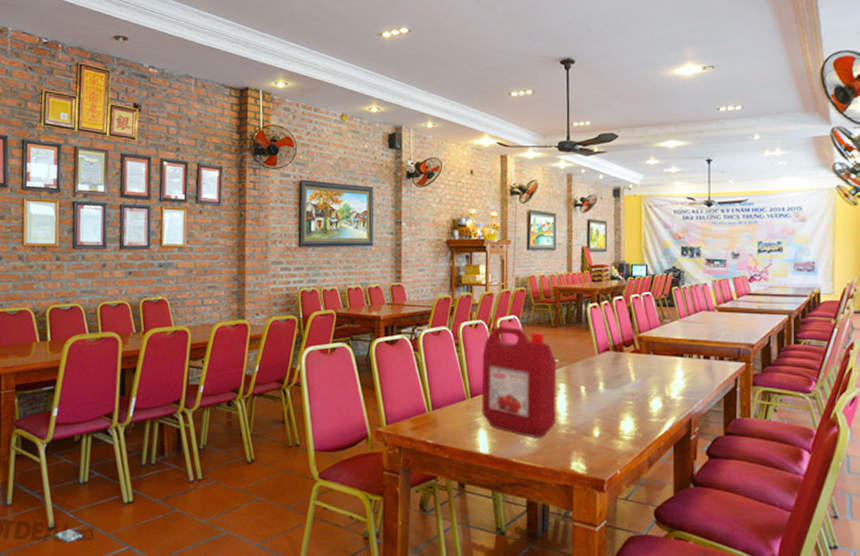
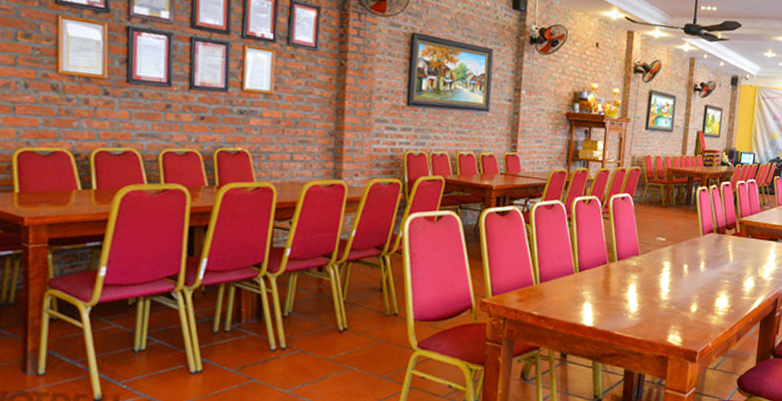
ketchup jug: present [481,326,557,438] -> none [588,203,664,312]

